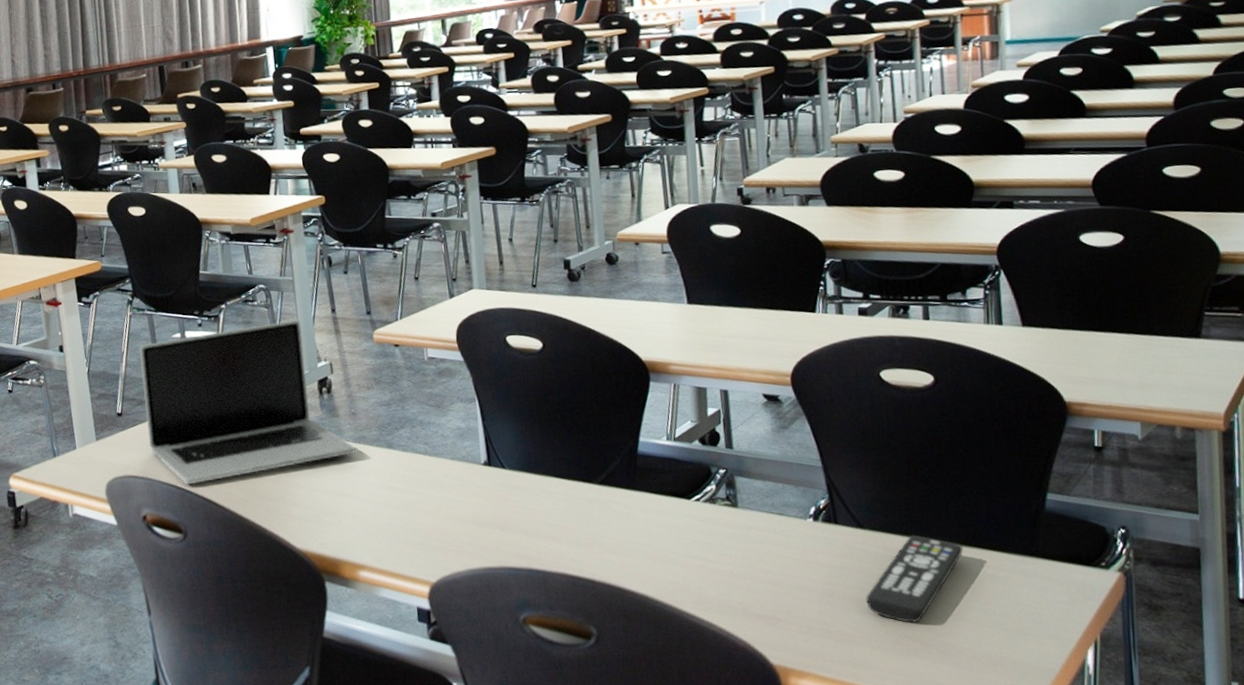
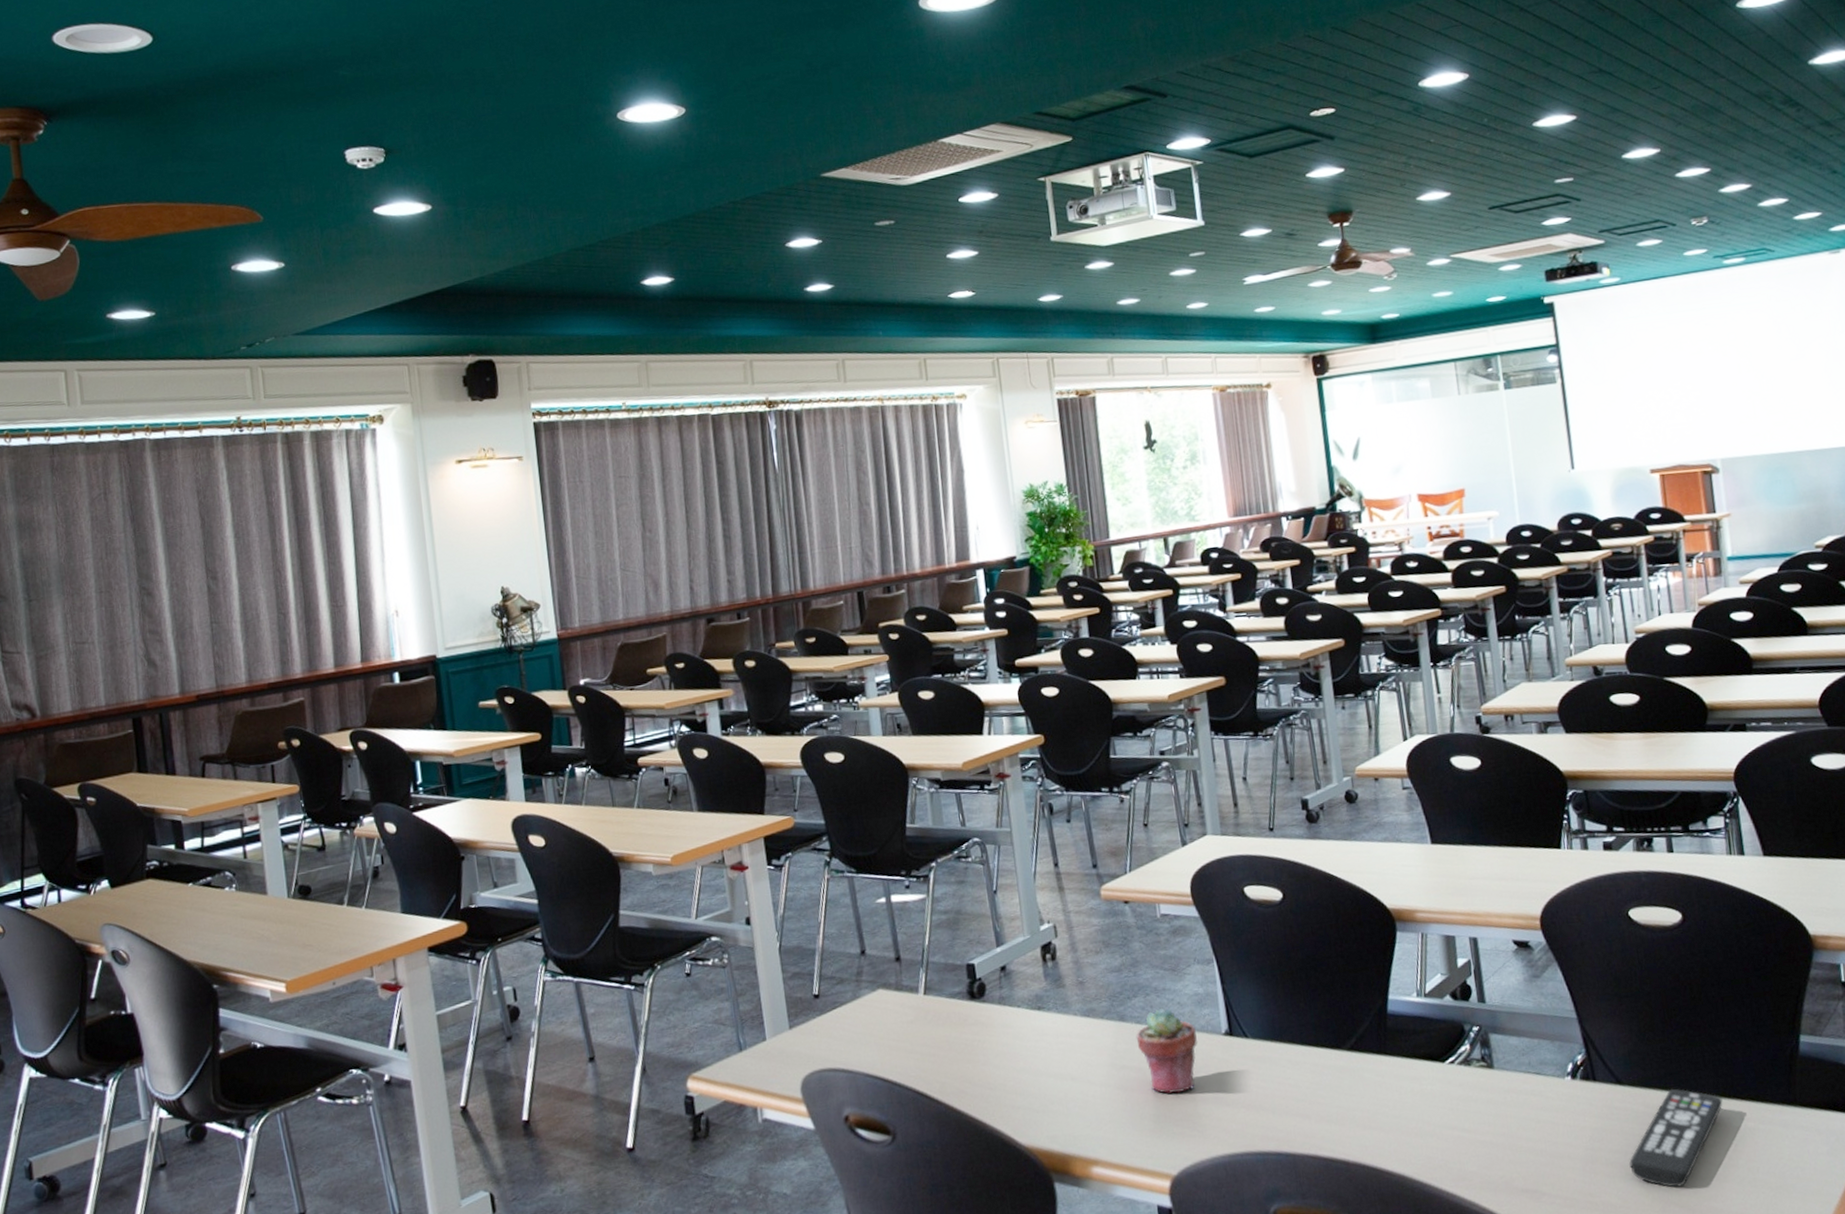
laptop: present [138,319,356,485] -> none [837,876,1084,1076]
potted succulent: none [402,438,459,513] -> present [1136,1008,1198,1094]

